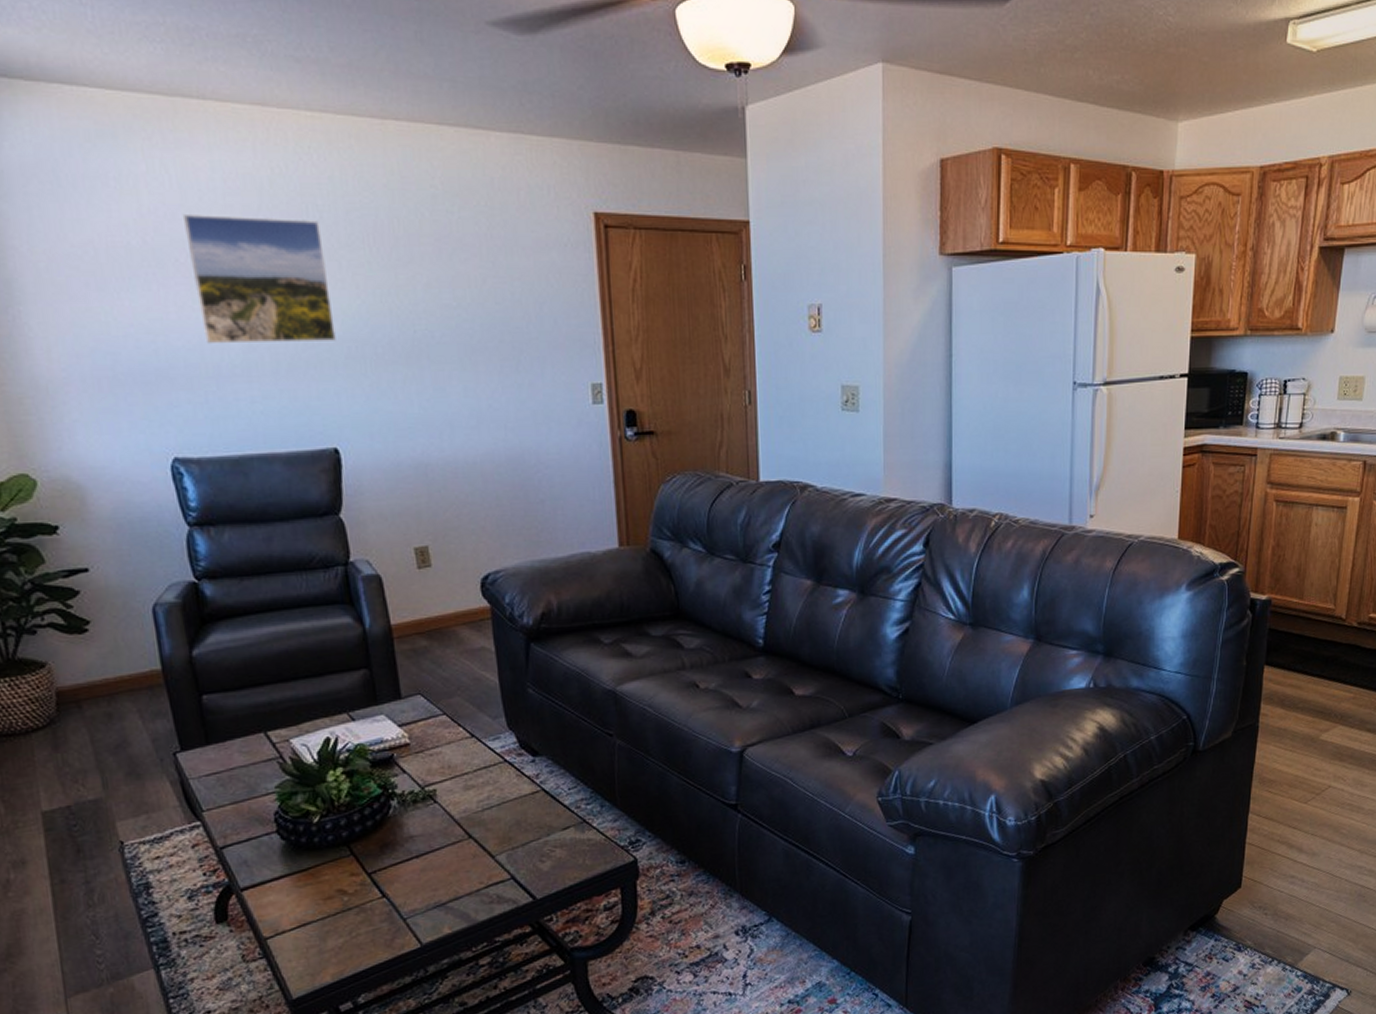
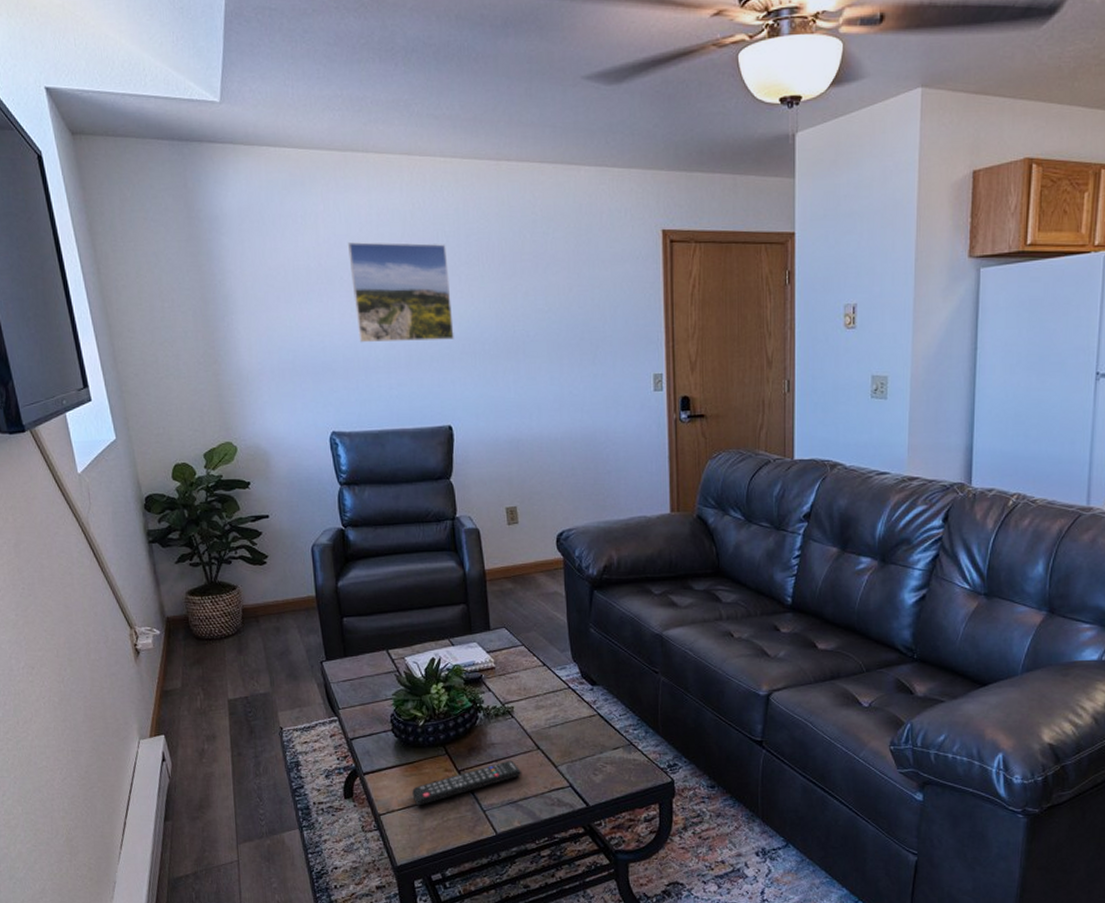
remote control: none [308,854,451,922] -> present [412,760,522,806]

